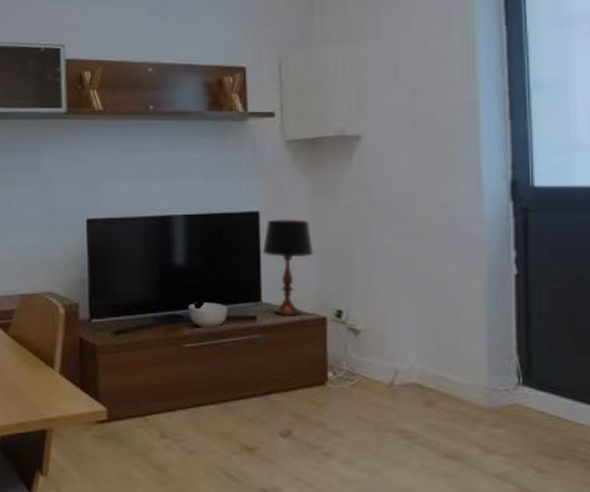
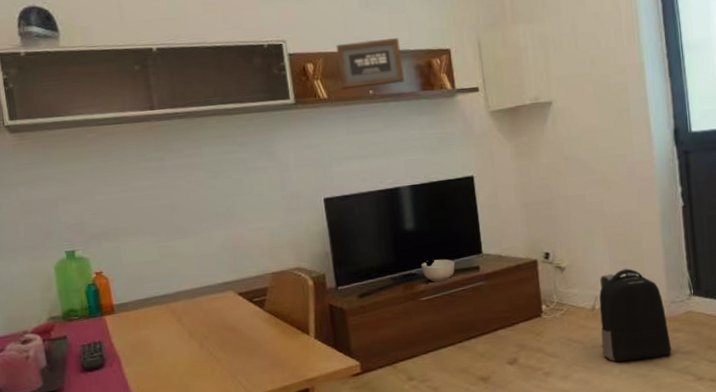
picture frame: none [118,50,190,102] -> present [336,38,405,90]
table lamp: present [262,219,313,317] -> none [479,179,522,264]
backpack: none [397,341,488,455] -> present [599,268,671,363]

